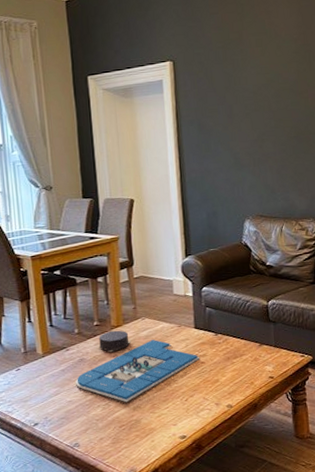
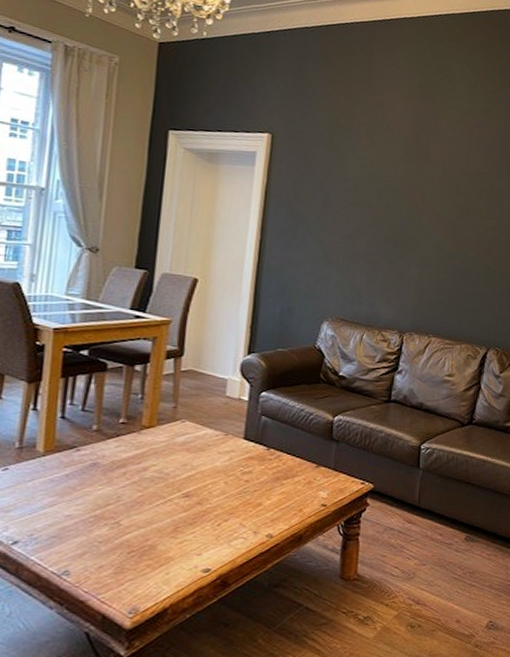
board game: present [76,340,200,403] -> none [80,448,245,523]
candle: present [99,330,131,352] -> none [121,431,162,457]

